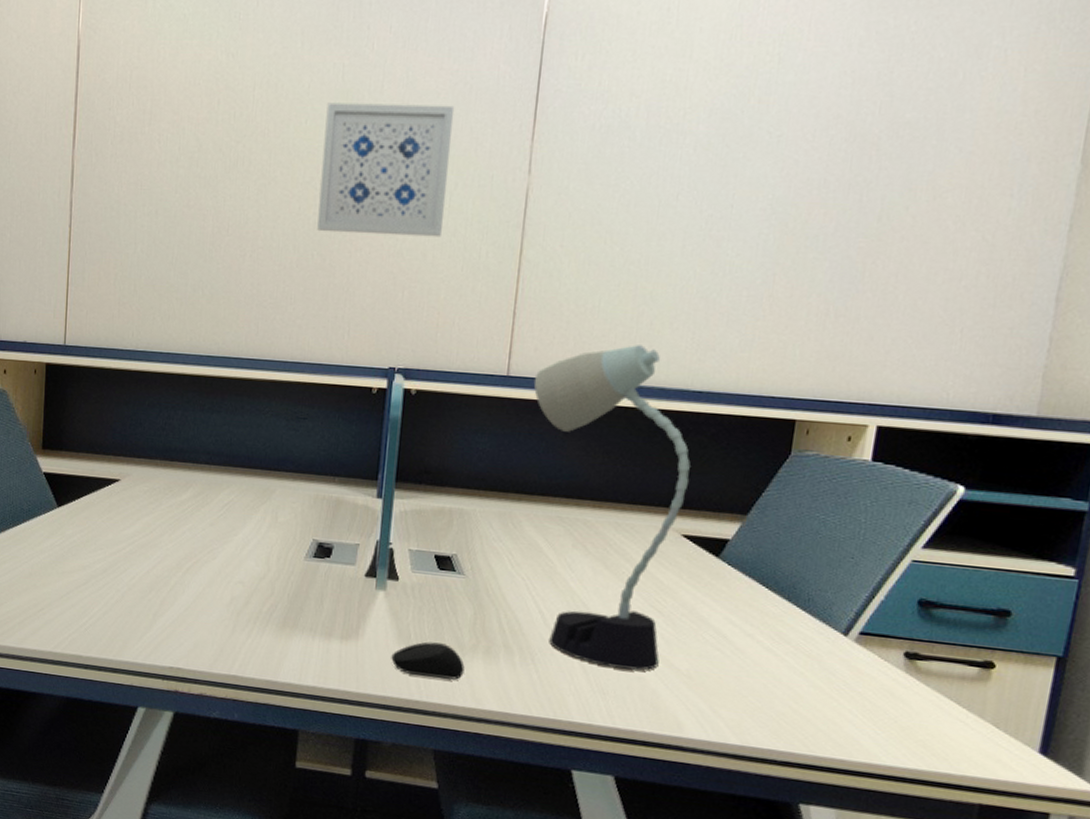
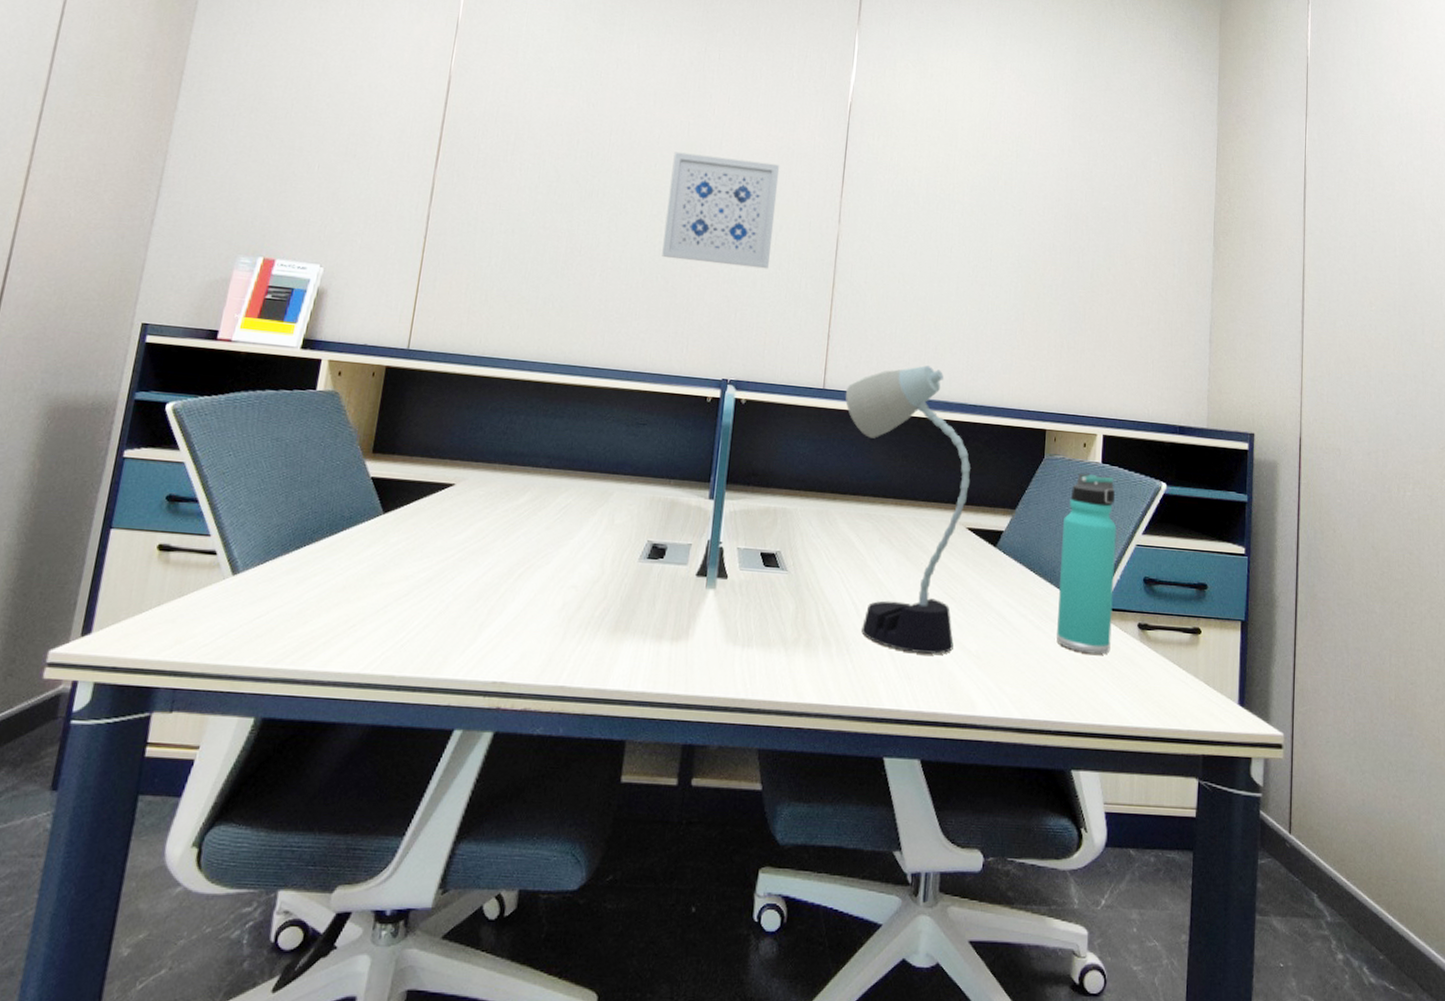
computer mouse: present [391,641,465,680] -> none [719,638,787,675]
thermos bottle: none [791,472,888,684] -> present [1056,473,1117,655]

